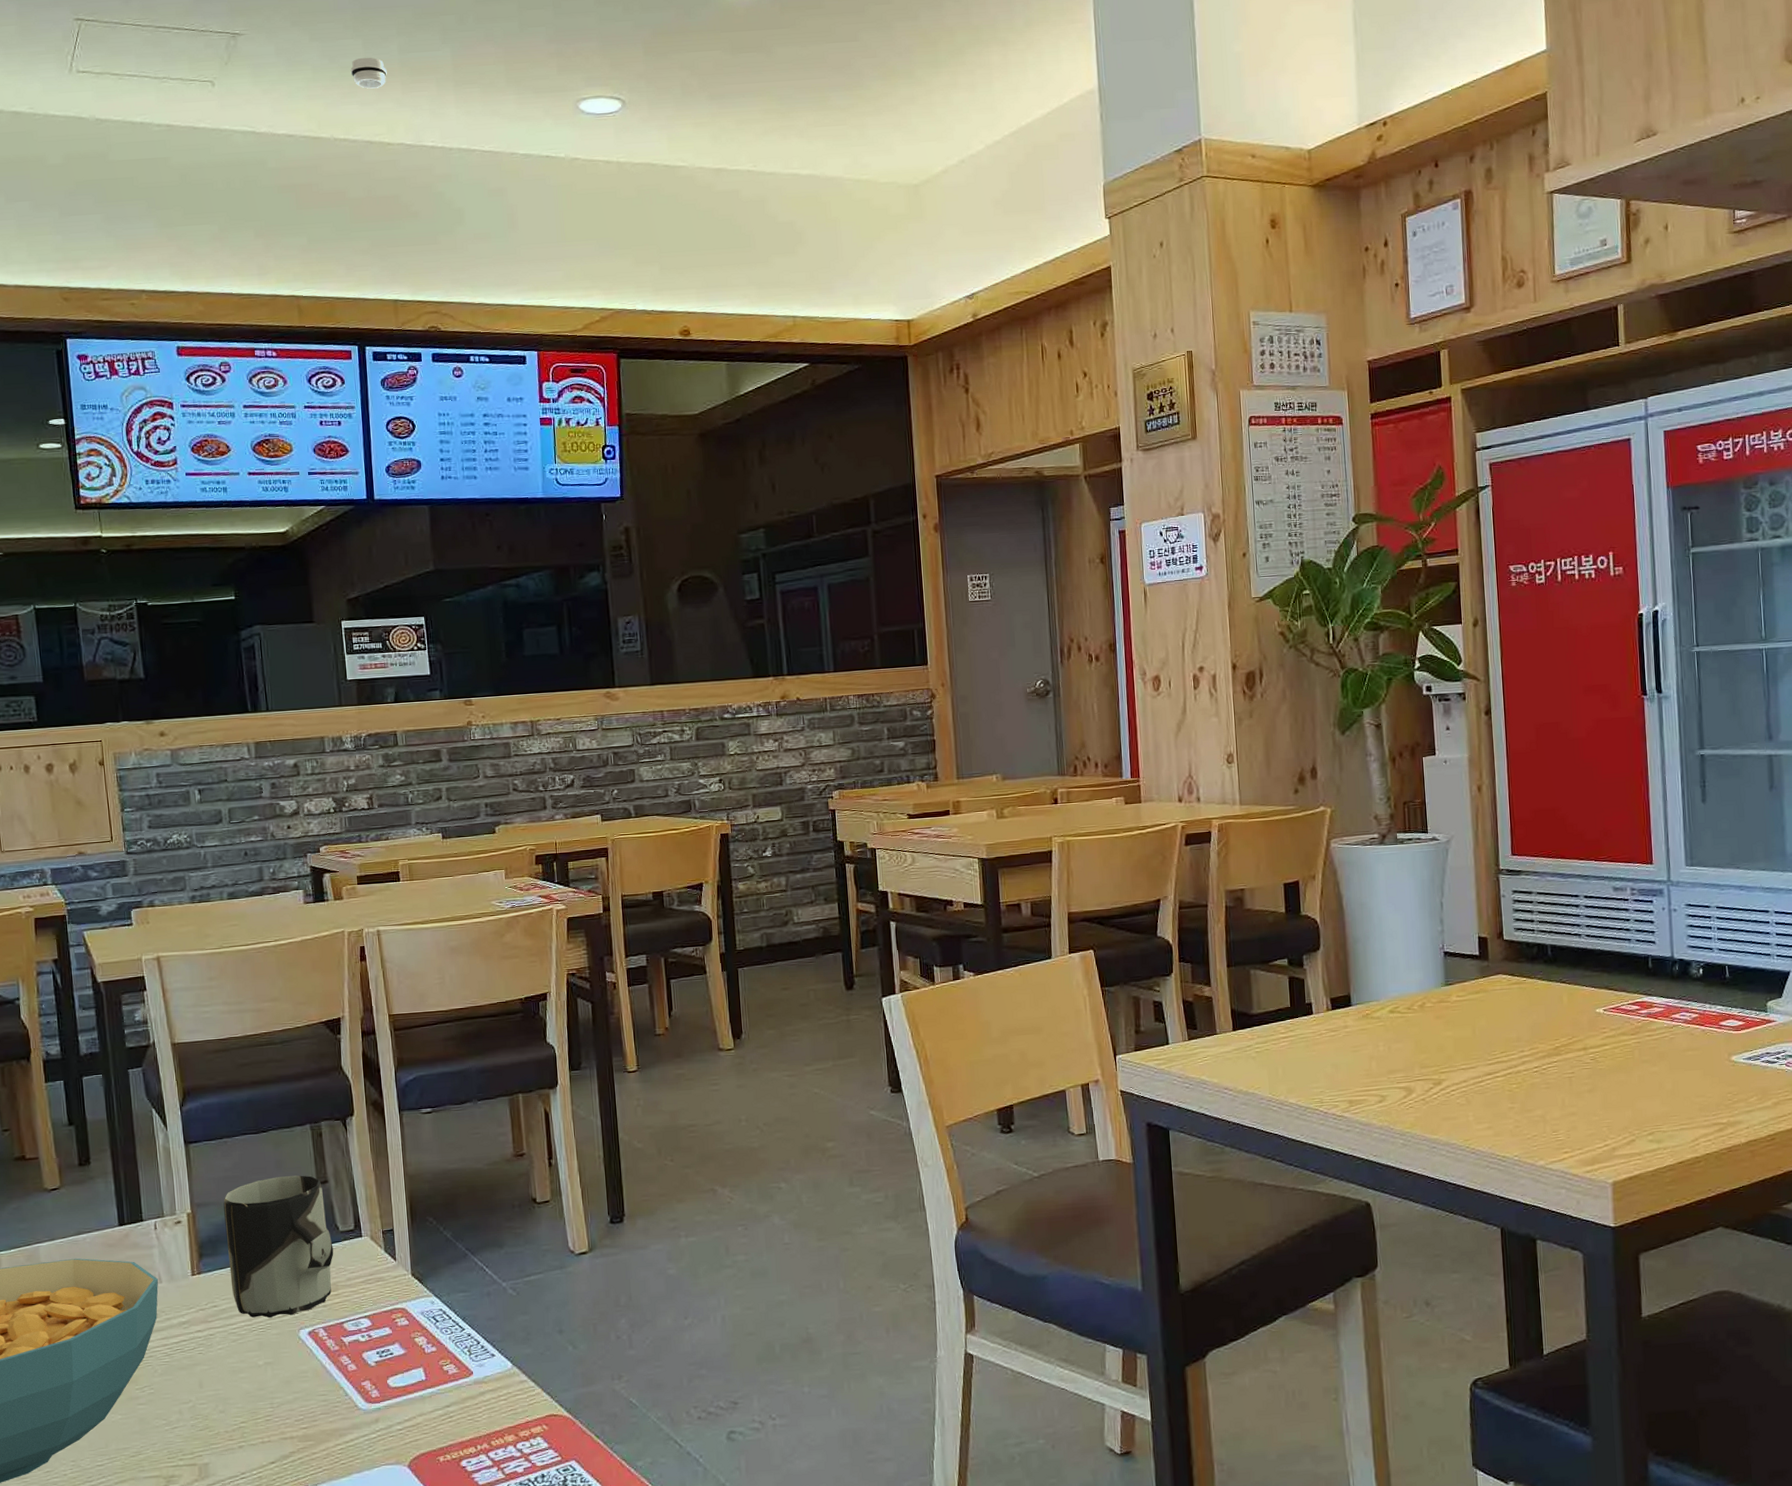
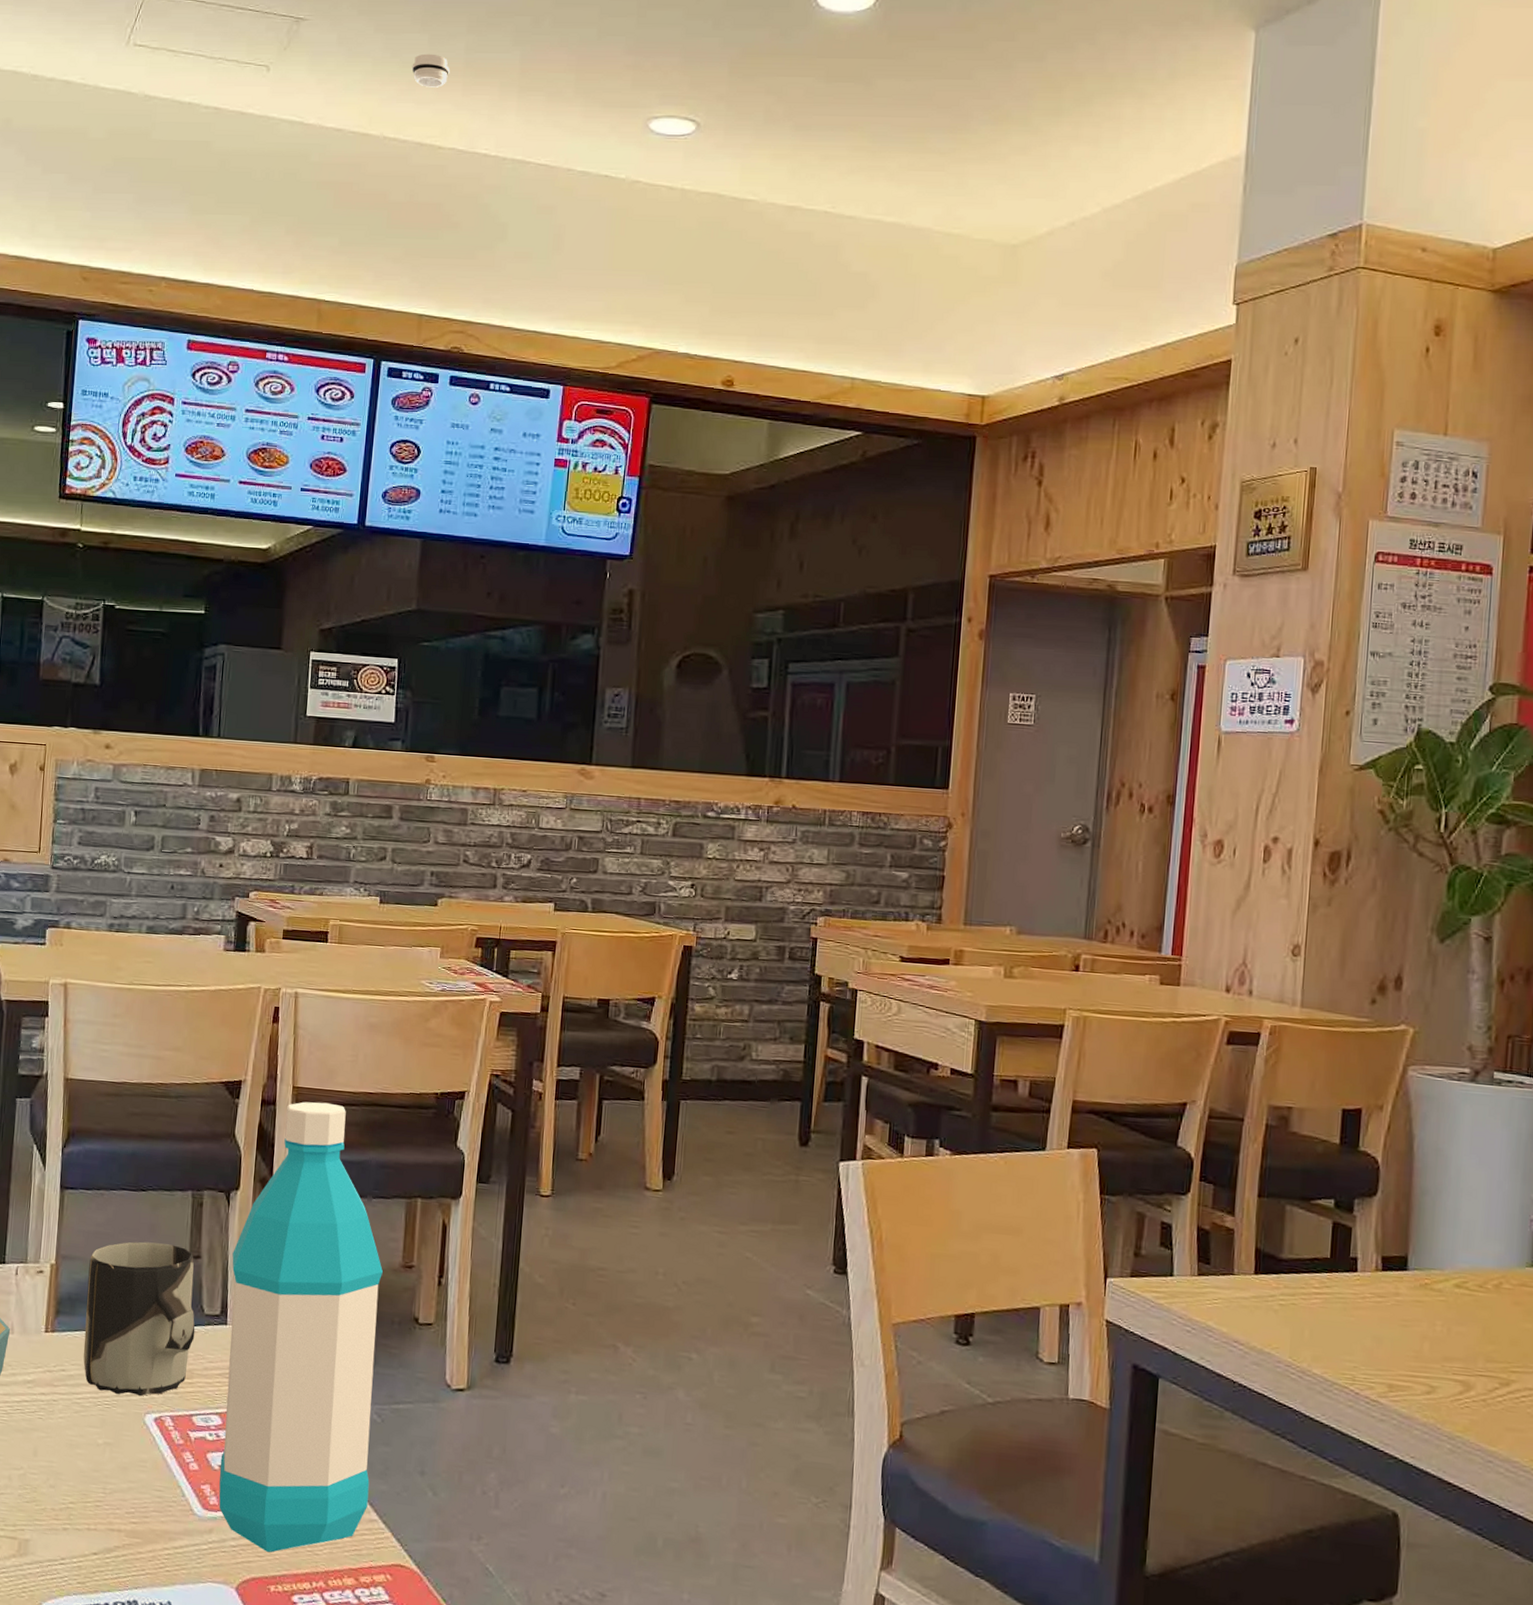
water bottle: none [357,1024,516,1428] -> present [218,1101,383,1553]

